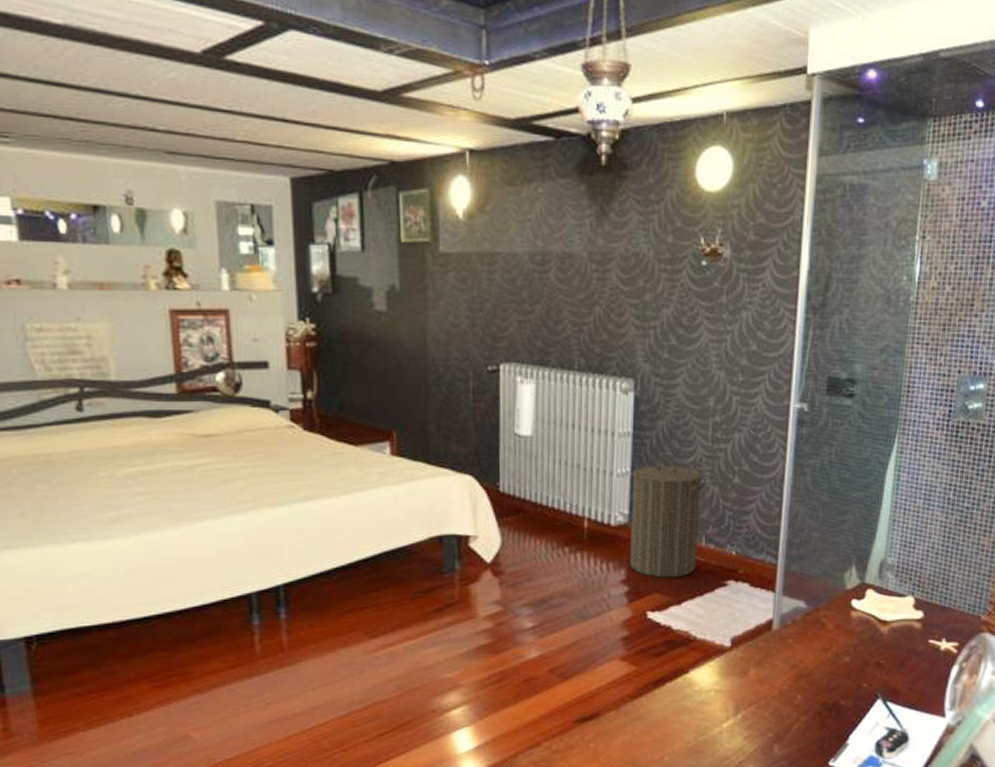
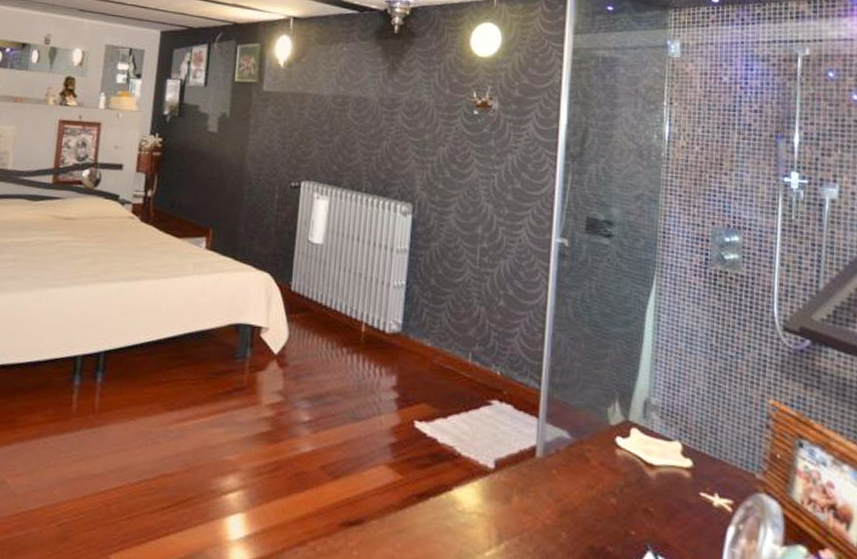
laundry hamper: present [629,457,705,578] -> none [400,275,472,391]

